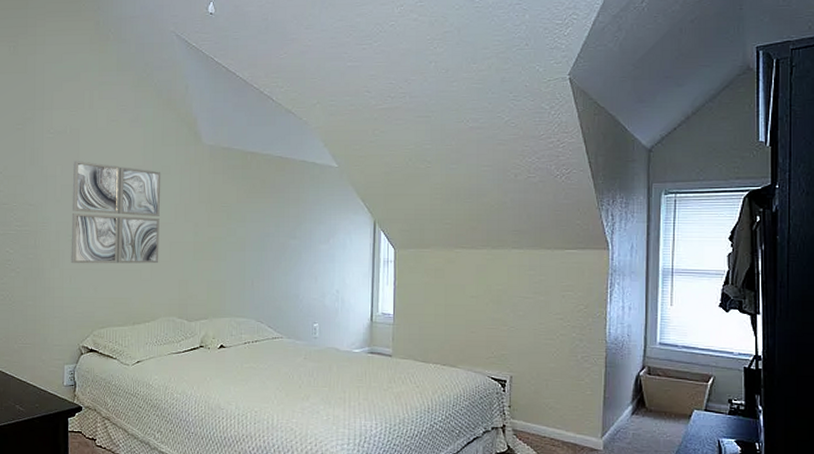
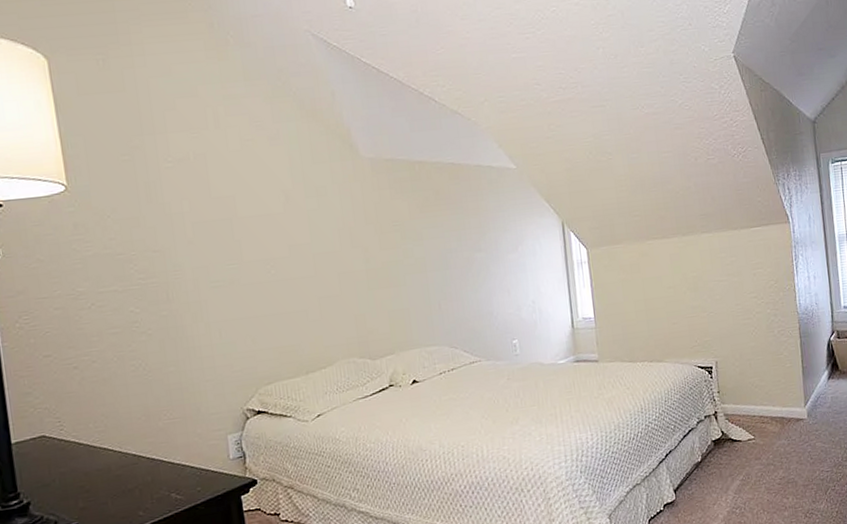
wall art: present [71,161,161,264] -> none [204,191,328,315]

